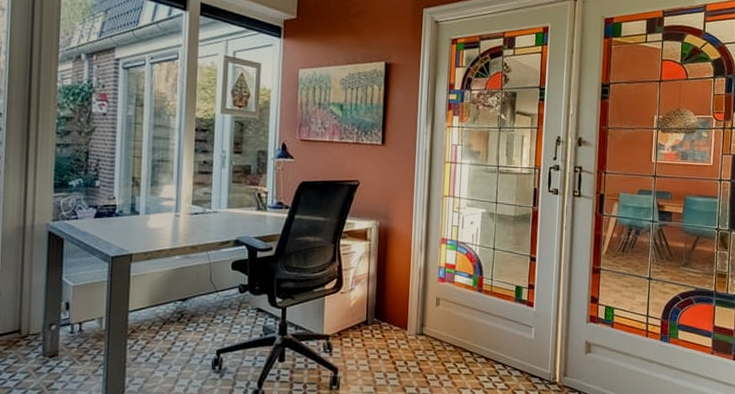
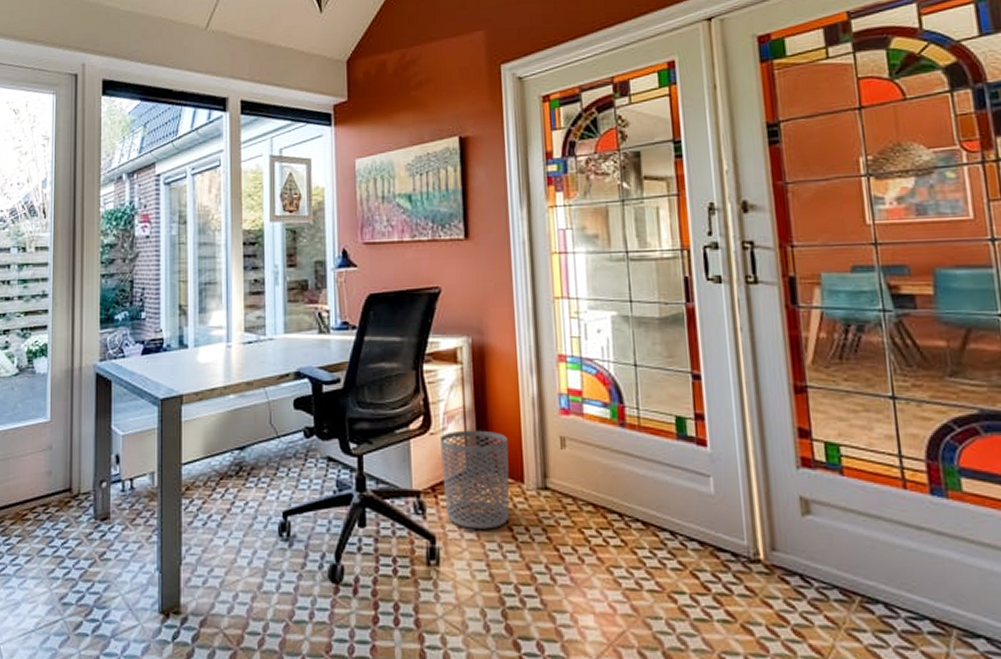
waste bin: none [347,291,400,363] -> present [439,430,510,529]

